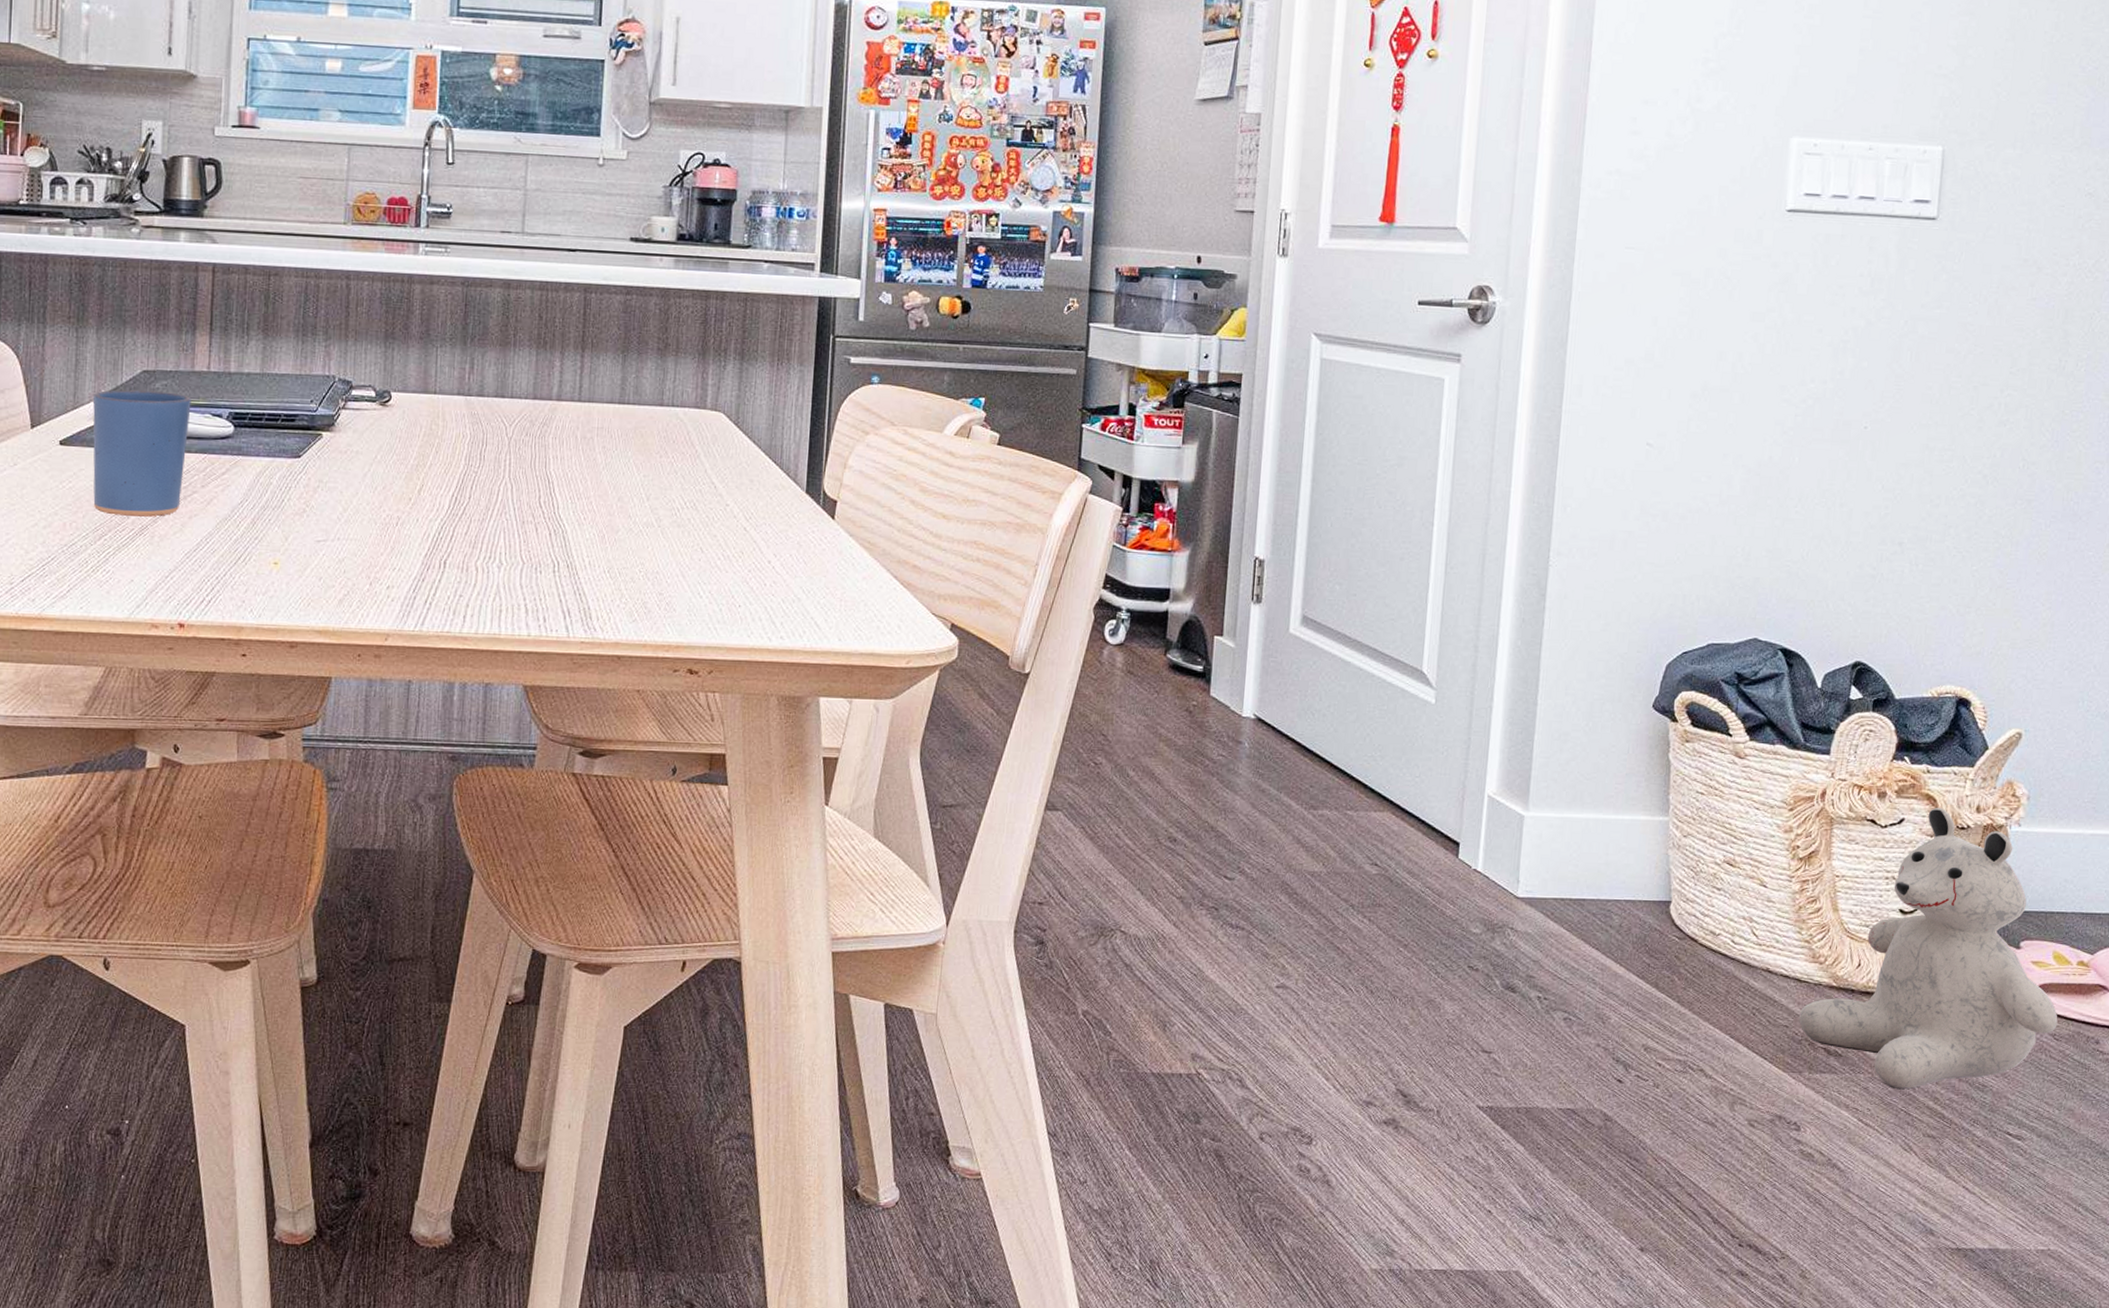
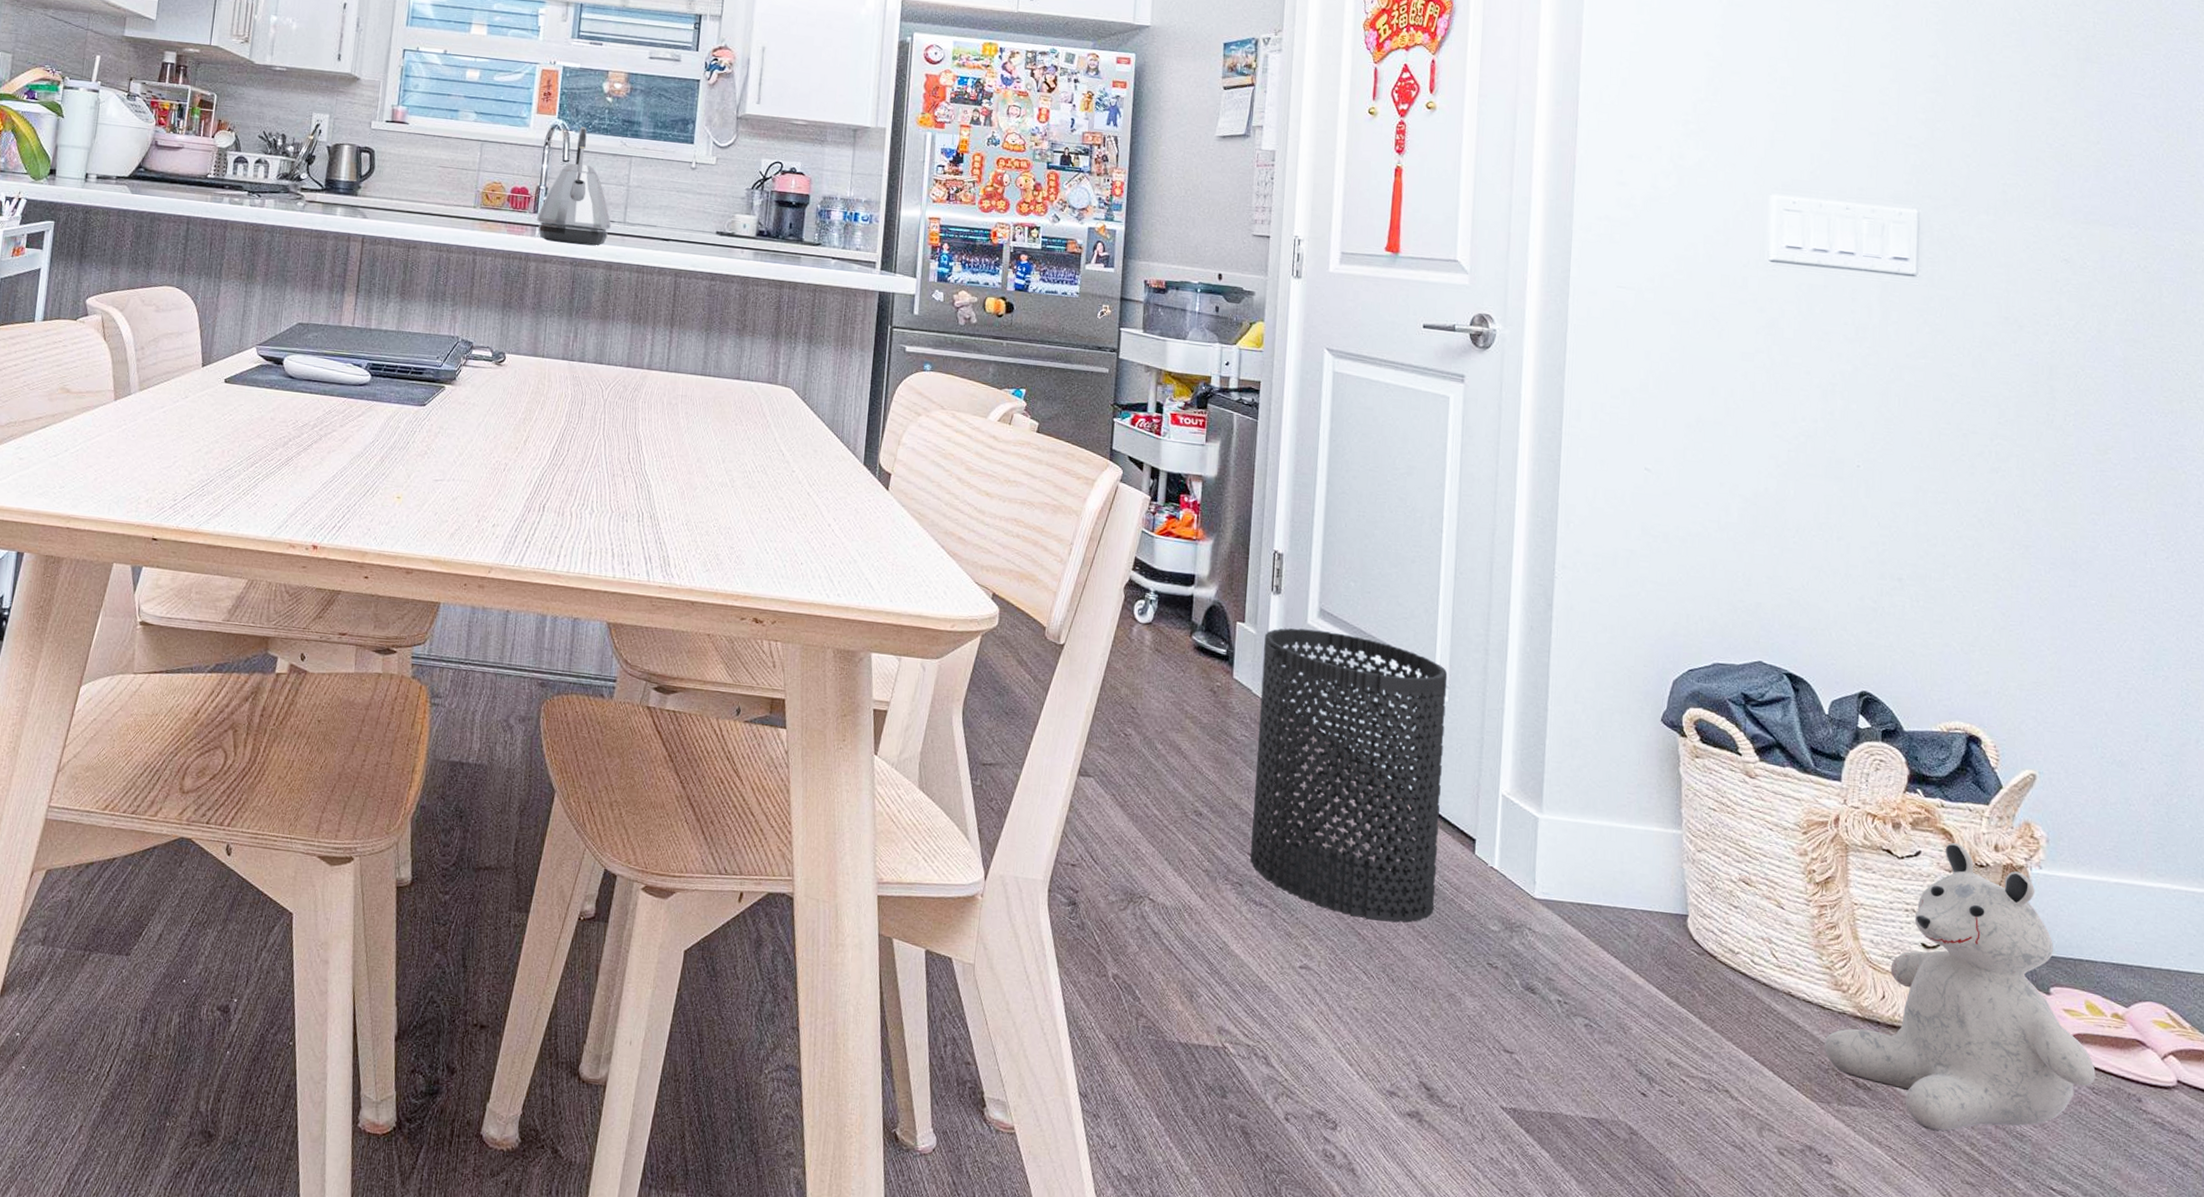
mug: present [93,390,191,517] -> none [248,338,337,449]
kettle: none [420,122,507,263] -> present [537,127,611,246]
trash can: none [1226,638,1435,933] -> present [1250,627,1448,922]

